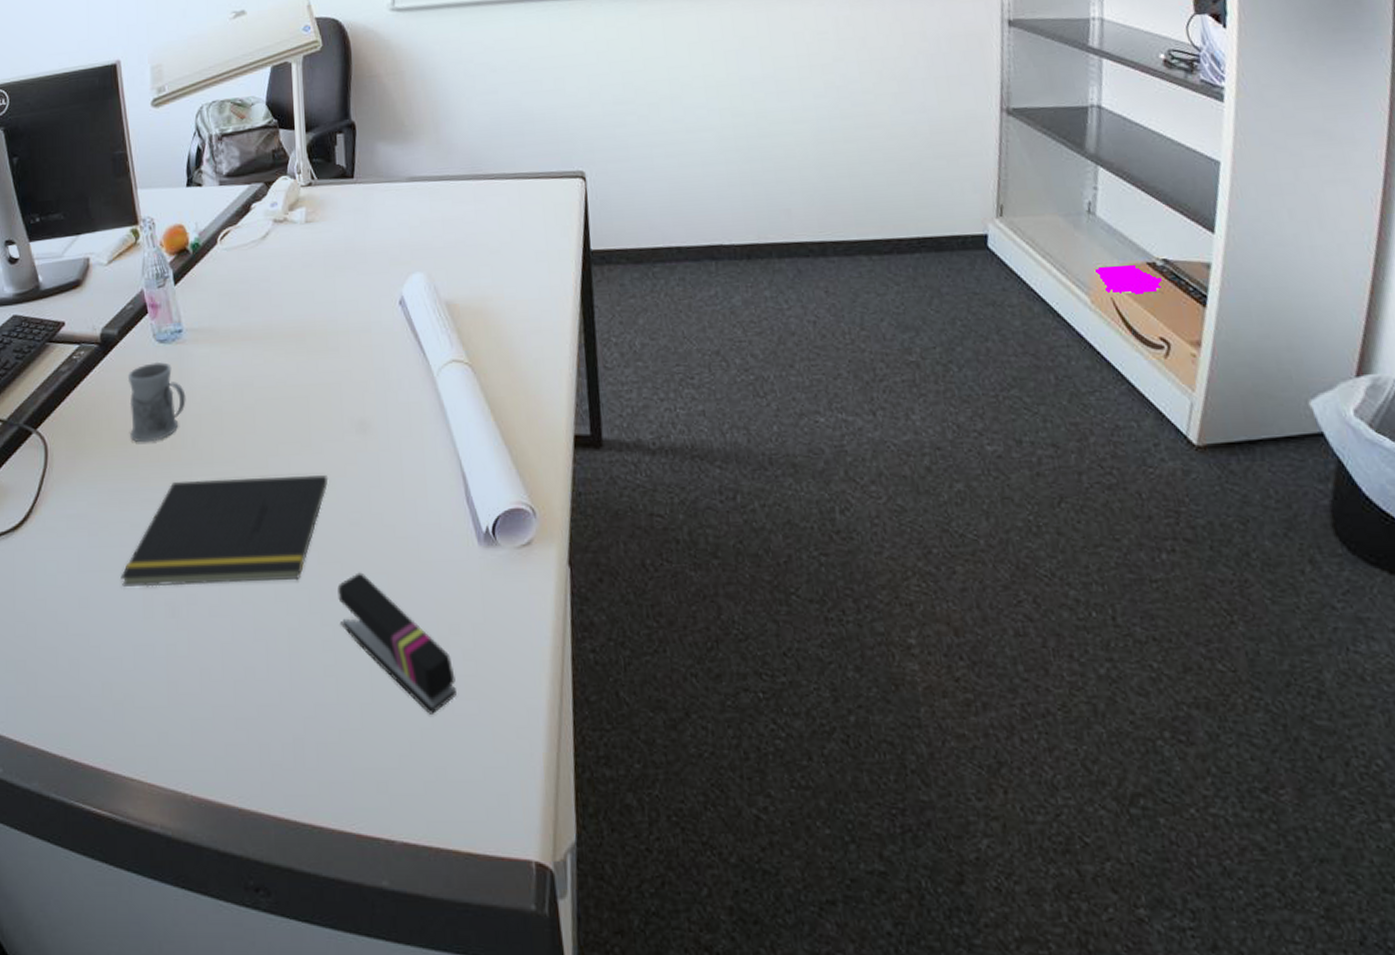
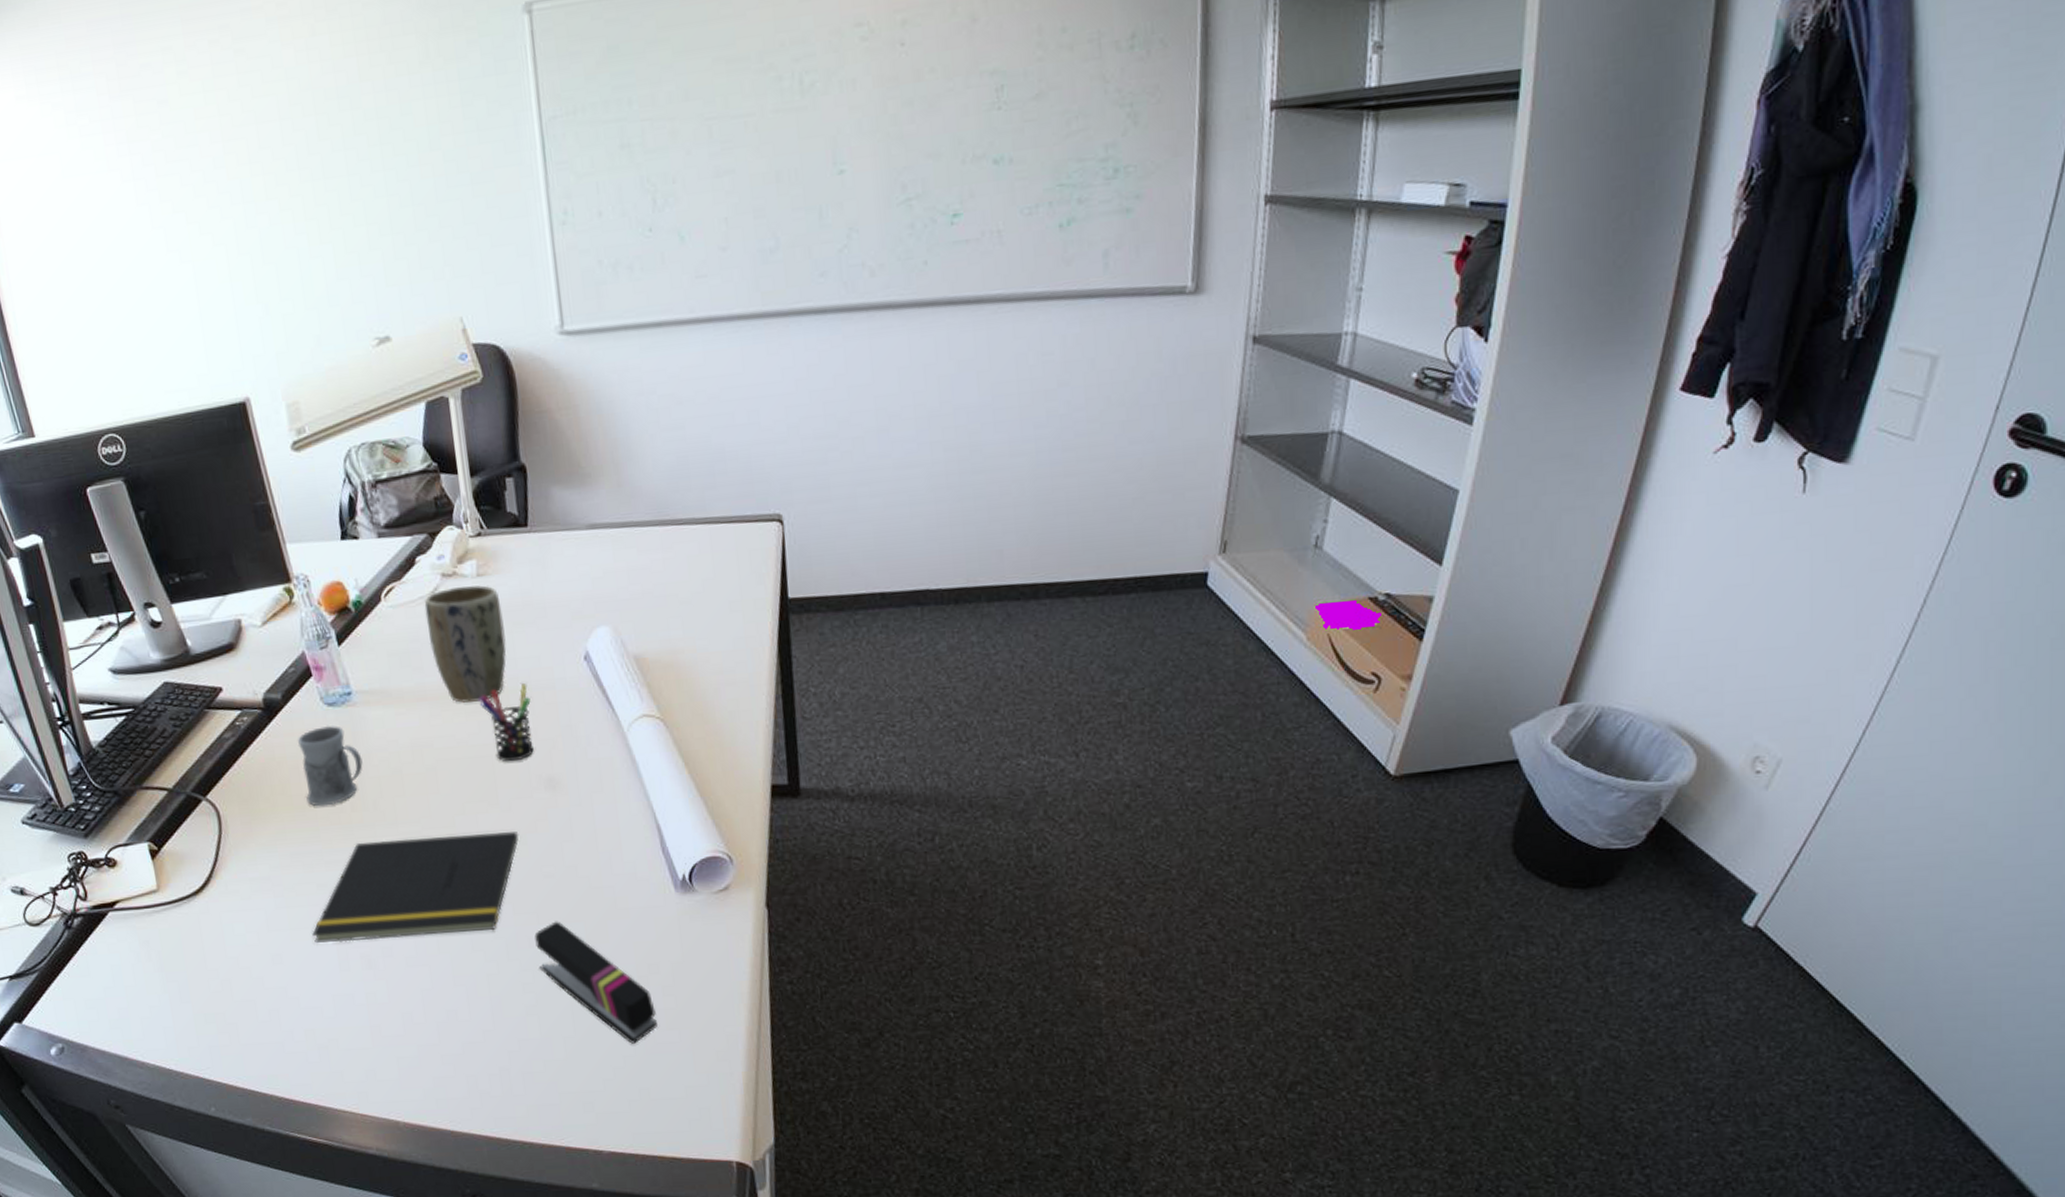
plant pot: none [256,231,328,343] -> present [424,585,507,703]
pen holder: none [299,326,348,404] -> present [479,683,534,762]

